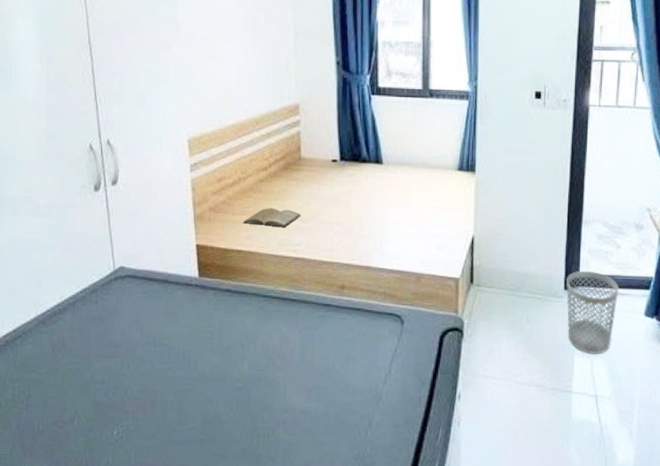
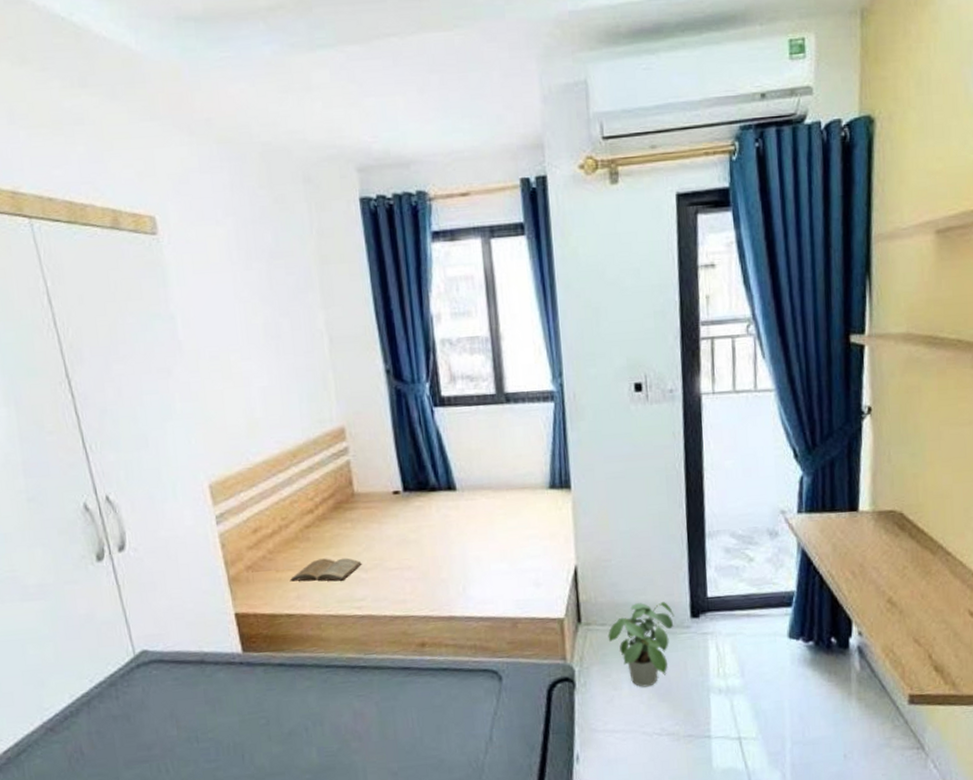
potted plant: none [494,272,551,343] -> present [607,602,675,687]
wastebasket: present [566,270,619,354] -> none [692,592,756,690]

